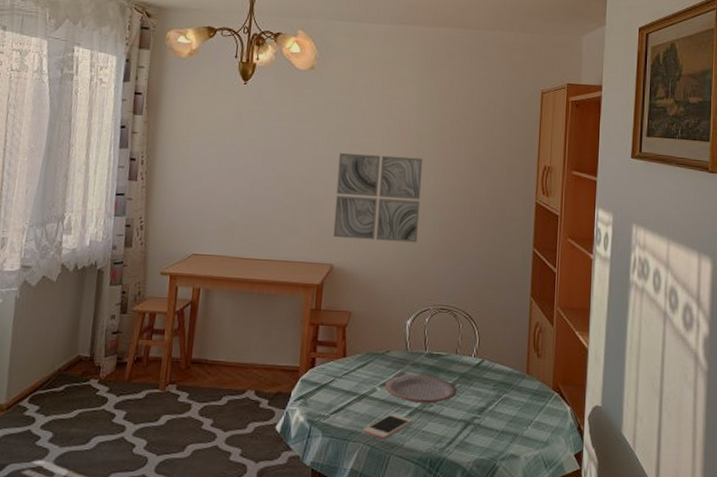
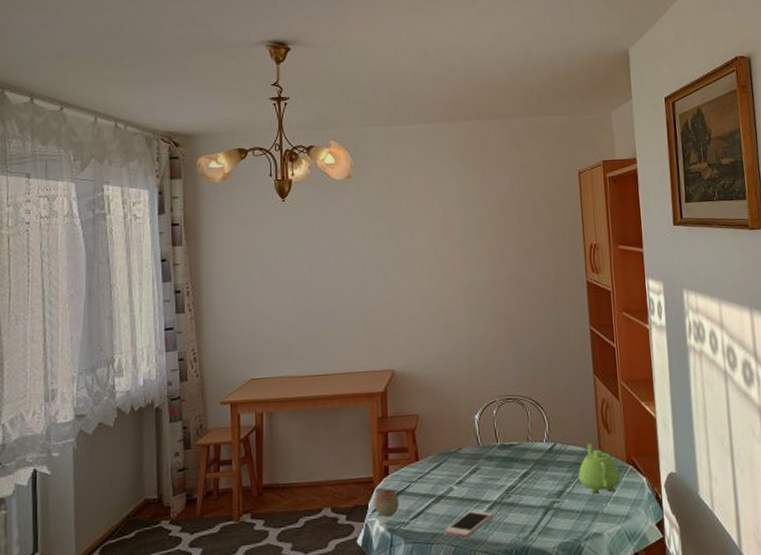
fruit: none [296,380,322,408] -> present [374,489,399,517]
wall art: present [333,152,423,243] -> none [387,252,476,343]
plate: present [385,375,458,403] -> none [461,467,534,496]
teapot: none [502,363,545,417] -> present [578,442,621,494]

